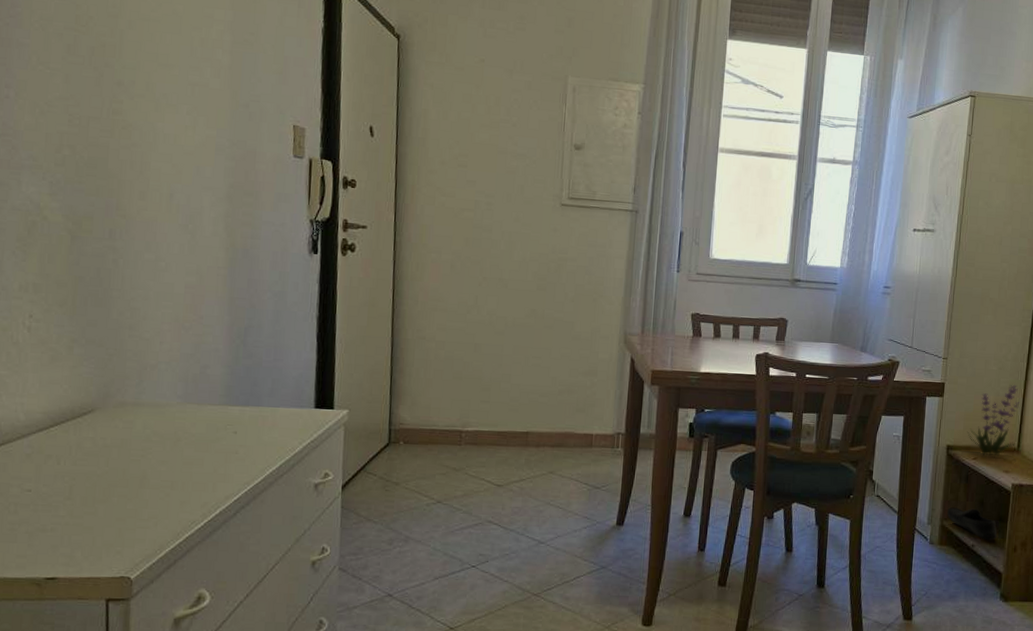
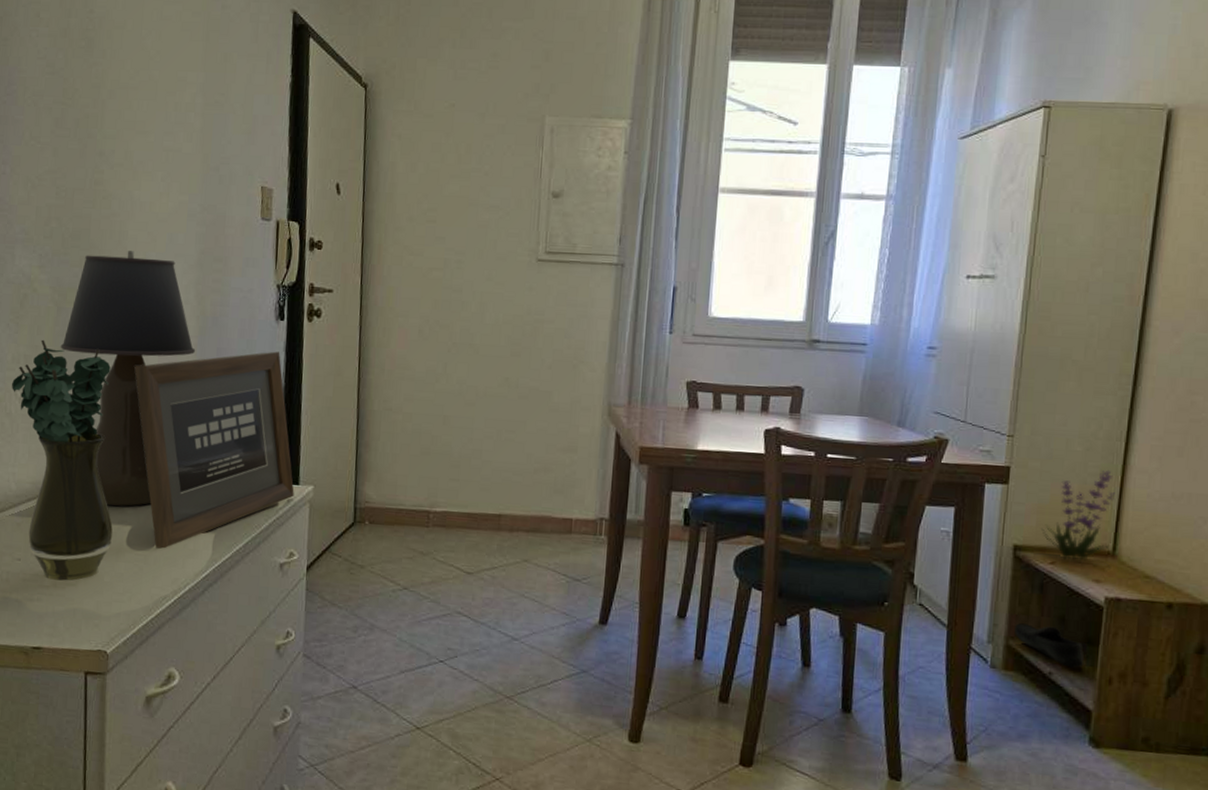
vase: none [18,268,136,510] -> present [11,339,113,581]
table lamp: none [75,182,226,434] -> present [60,251,196,507]
picture frame: none [159,283,329,474] -> present [134,351,294,549]

